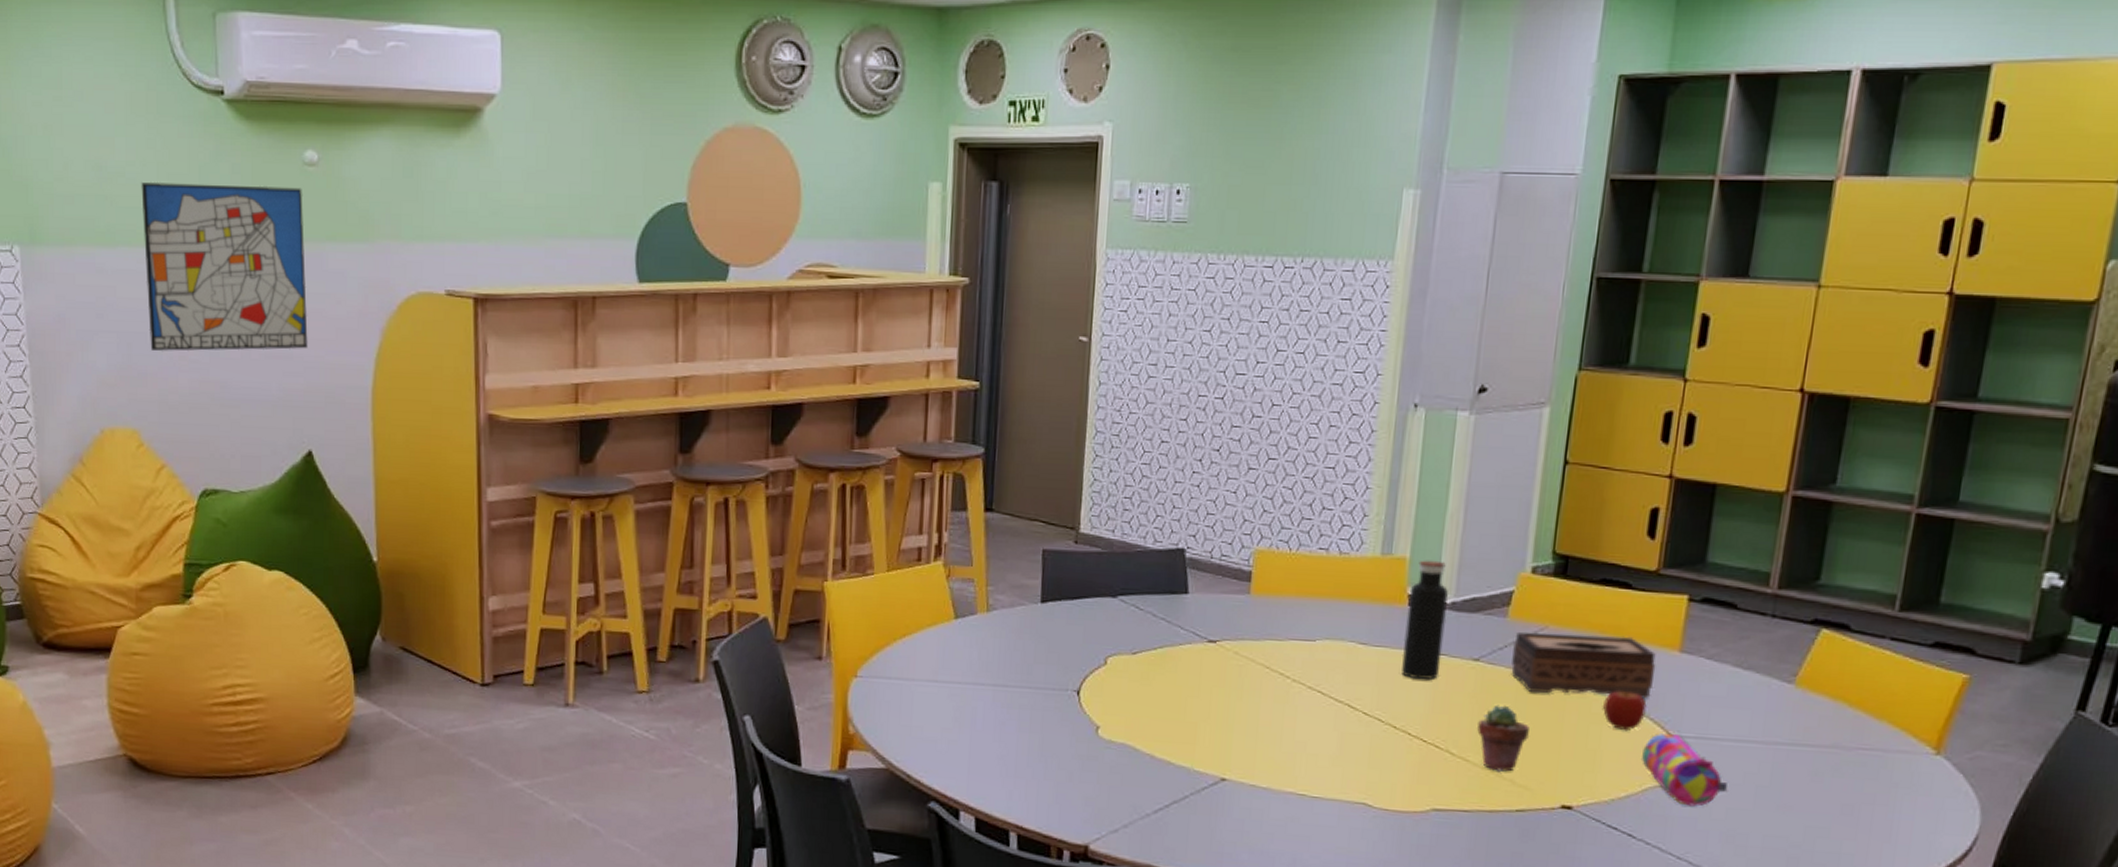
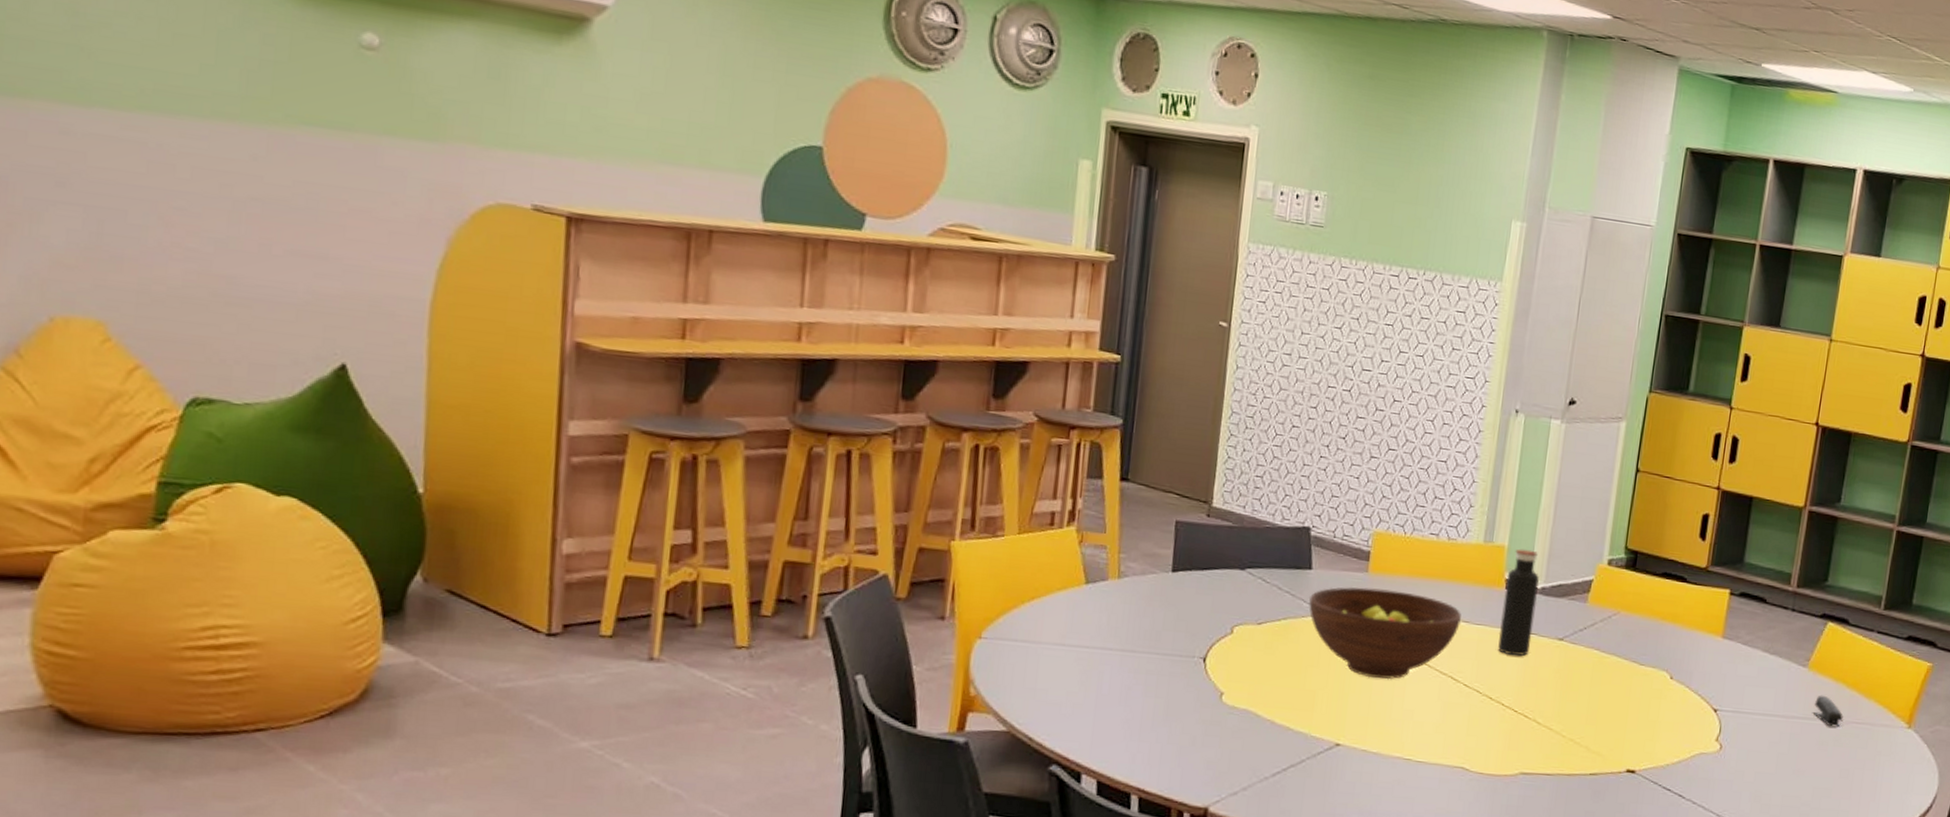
wall art: present [141,181,308,352] -> none [130,38,356,250]
fruit bowl: none [1185,610,1358,710] -> present [1308,587,1461,680]
potted succulent: present [1477,705,1529,772] -> none [1560,680,1603,739]
tissue box: present [1511,631,1656,699] -> none [1588,615,1704,678]
apple: present [1602,691,1647,731] -> none [1661,670,1696,705]
pencil case: present [1642,734,1728,807] -> none [1691,708,1757,771]
stapler: none [1802,716,1845,755] -> present [1812,695,1843,728]

